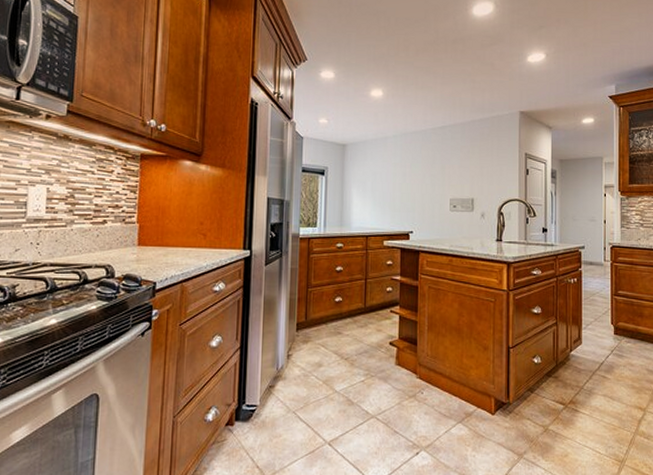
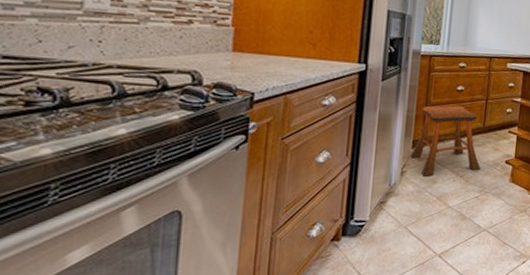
stool: none [294,286,364,360] -> present [410,105,481,177]

